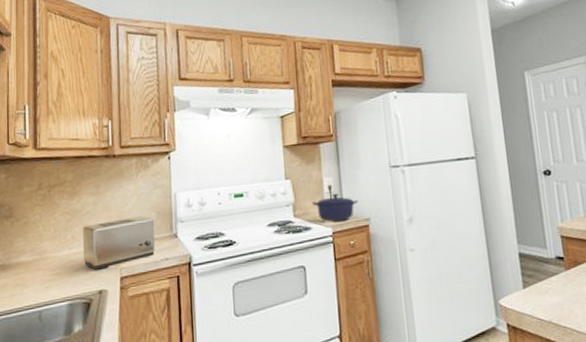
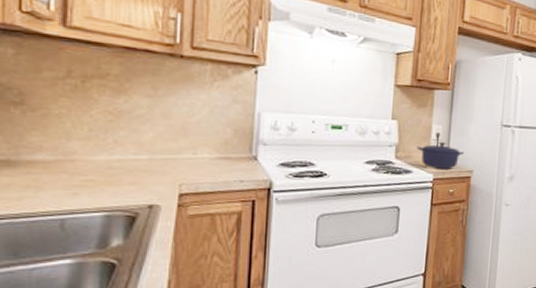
toaster: present [82,216,156,270] -> none [128,130,230,182]

